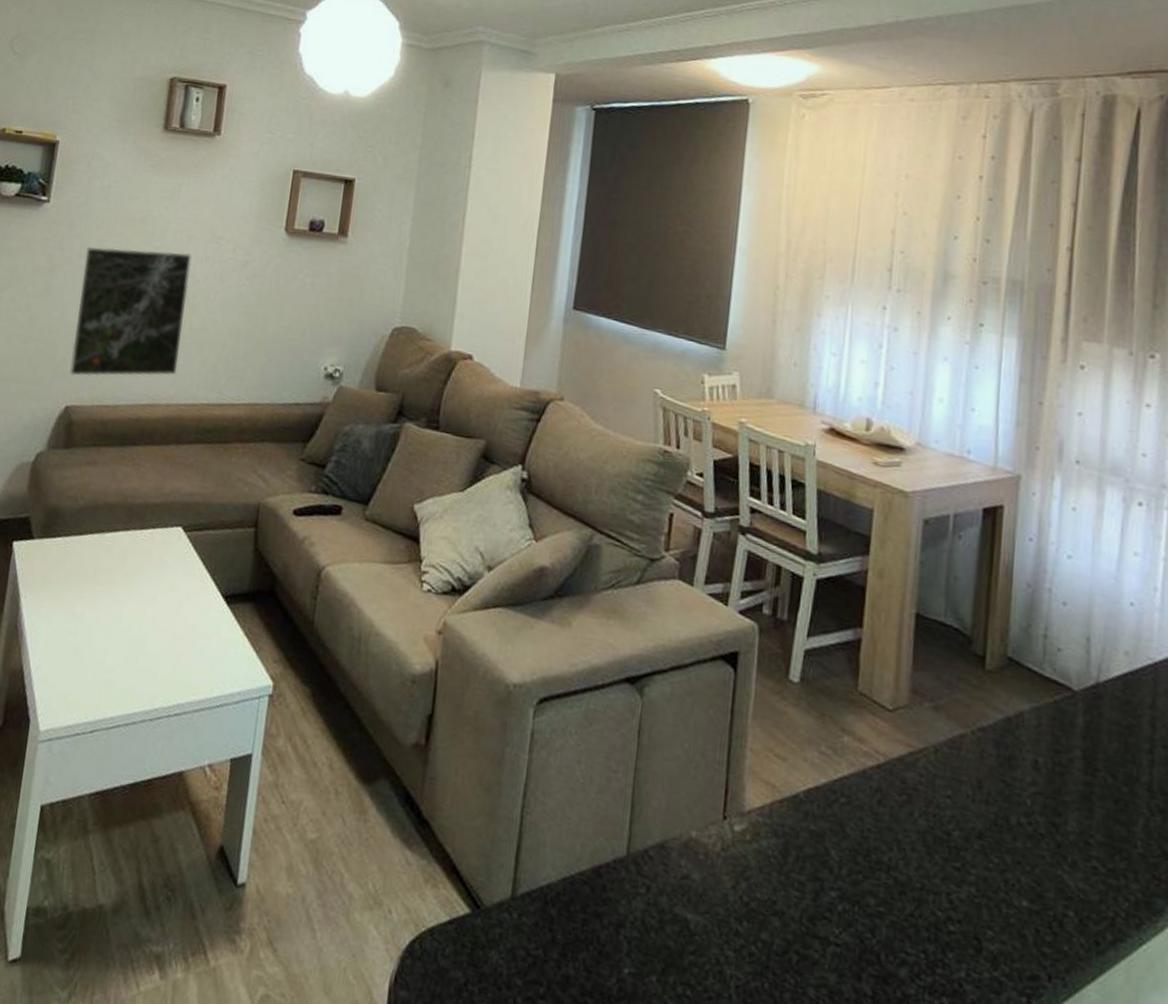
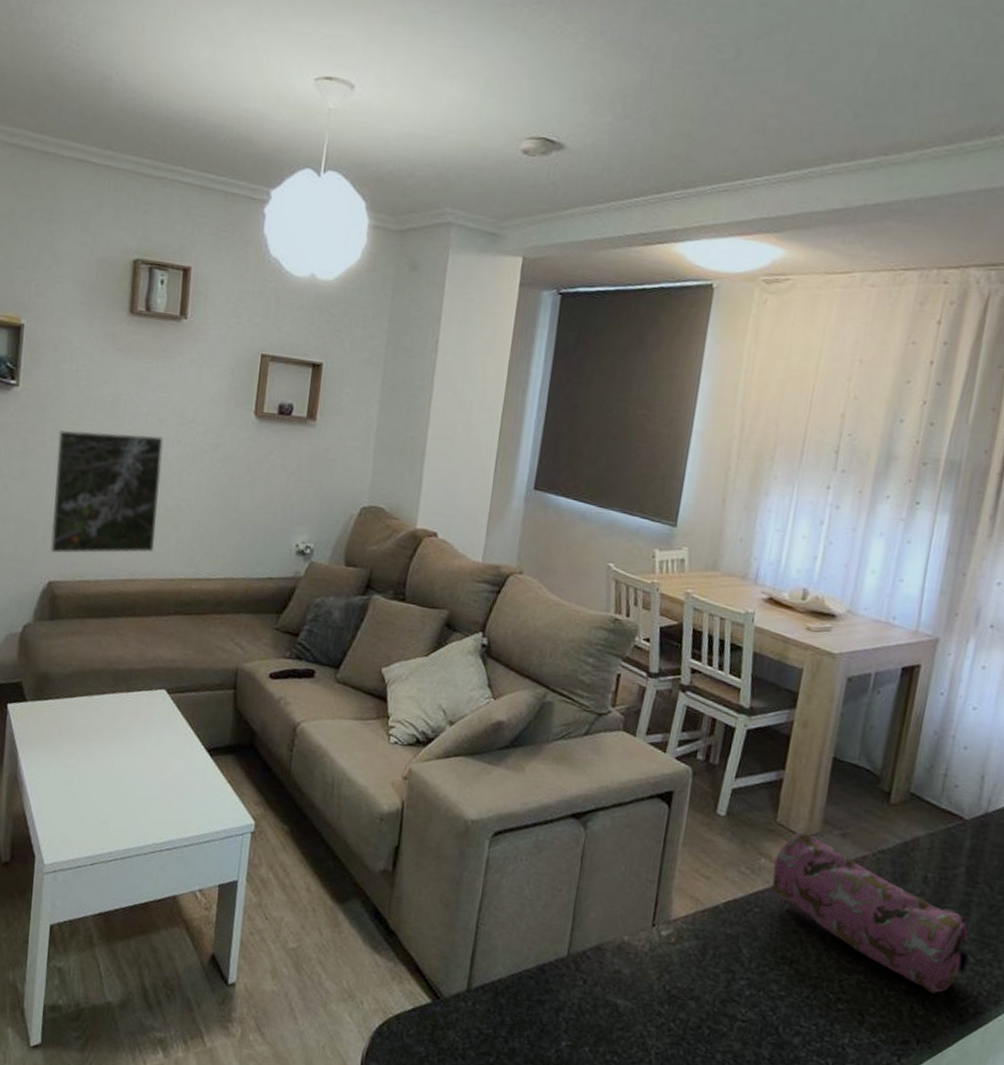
pencil case: none [858,703,1099,913] -> present [772,832,969,994]

